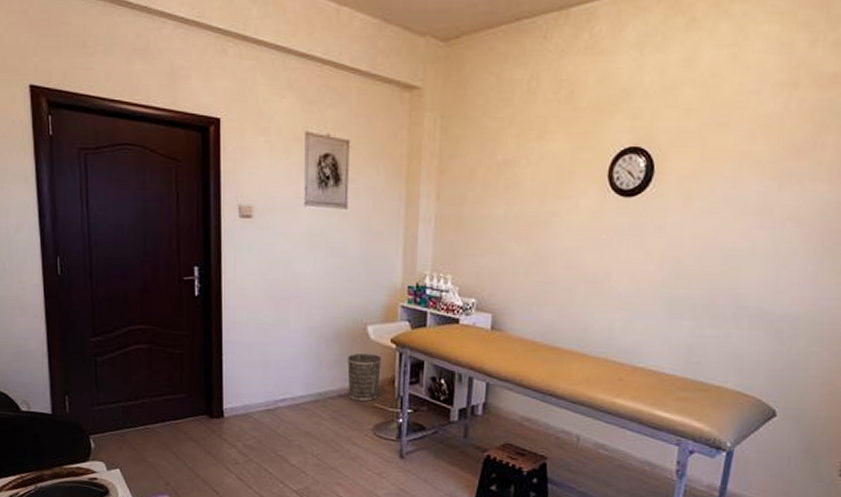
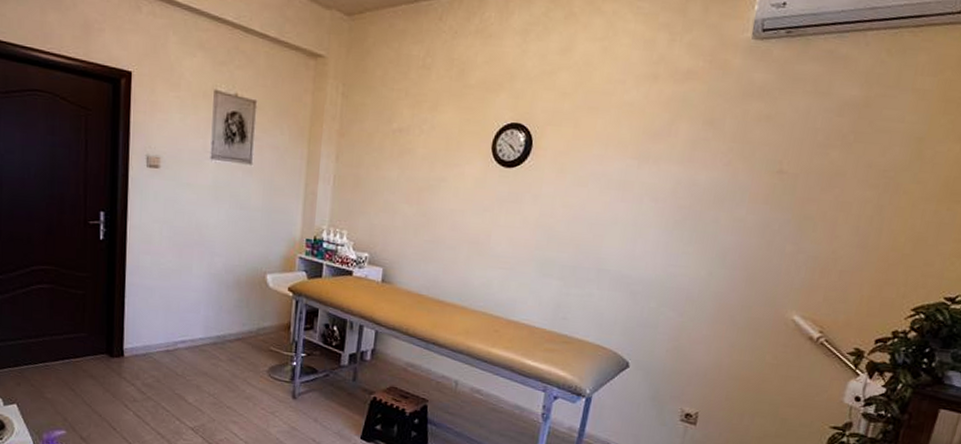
wastebasket: present [347,353,381,402] -> none [245,299,279,346]

